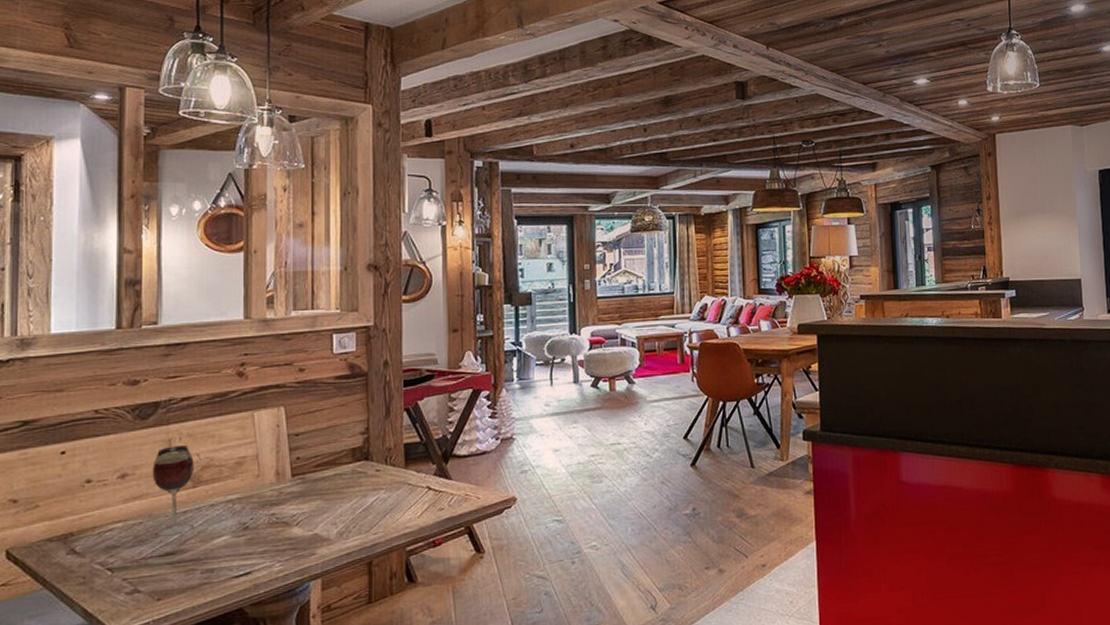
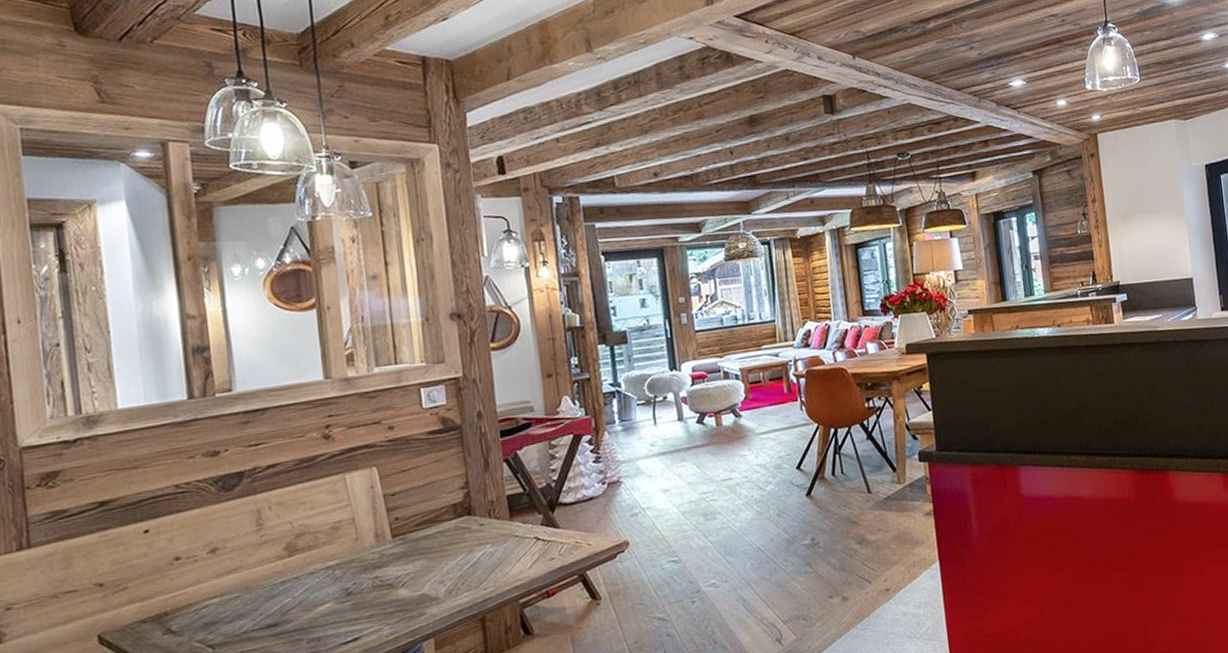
wineglass: present [152,445,194,537] -> none [243,514,294,609]

